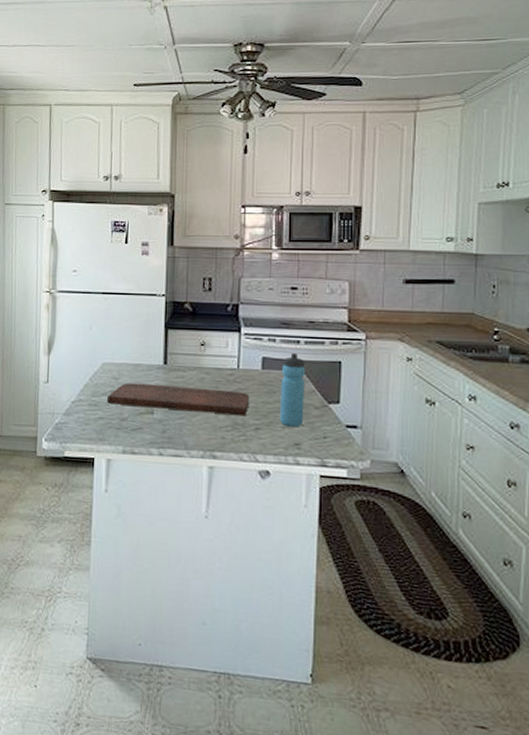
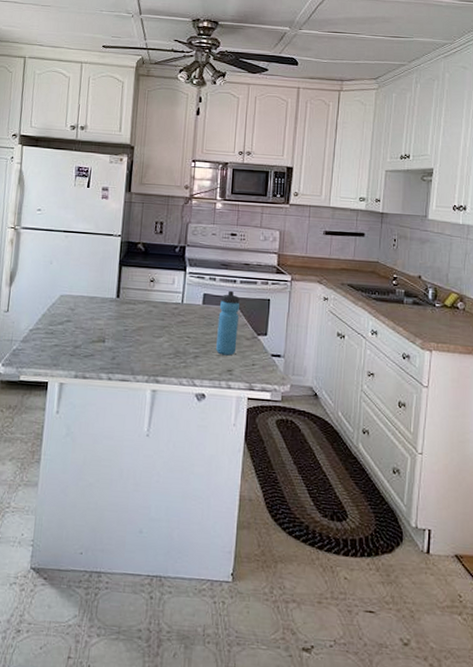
cutting board: present [106,382,250,417] -> none [62,313,191,346]

